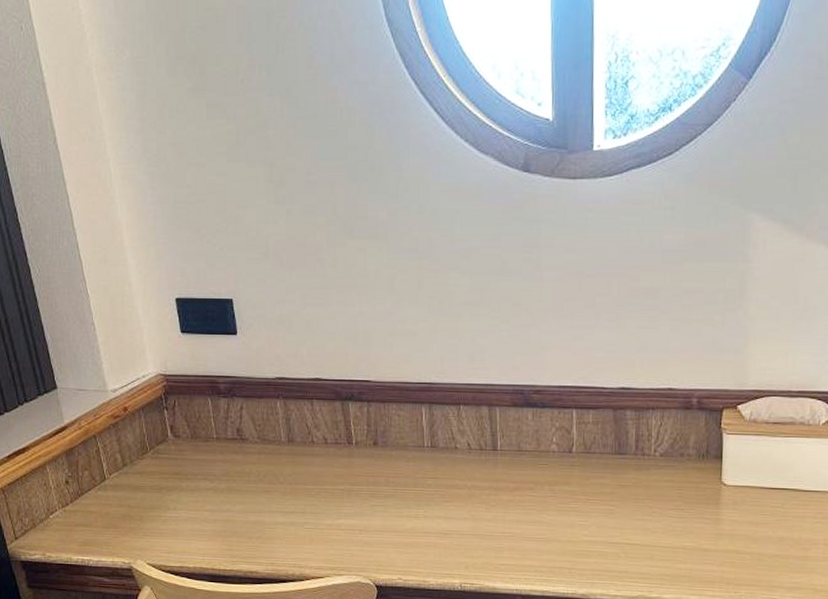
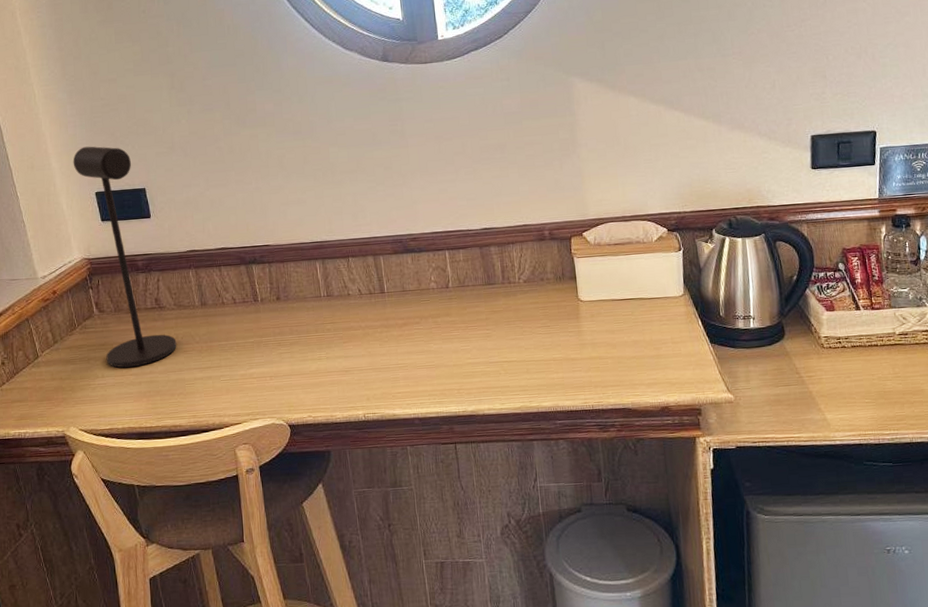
desk lamp: none [151,242,258,503] -> present [73,146,177,368]

